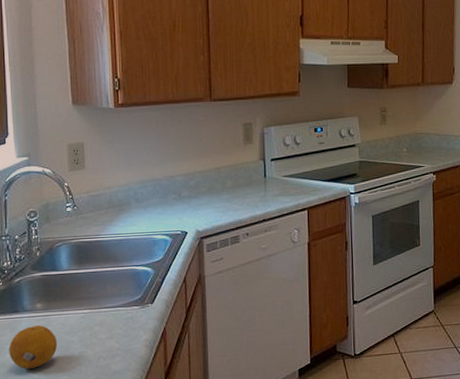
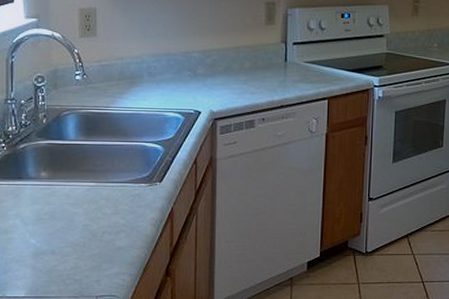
fruit: present [9,325,58,369] -> none [11,194,62,237]

